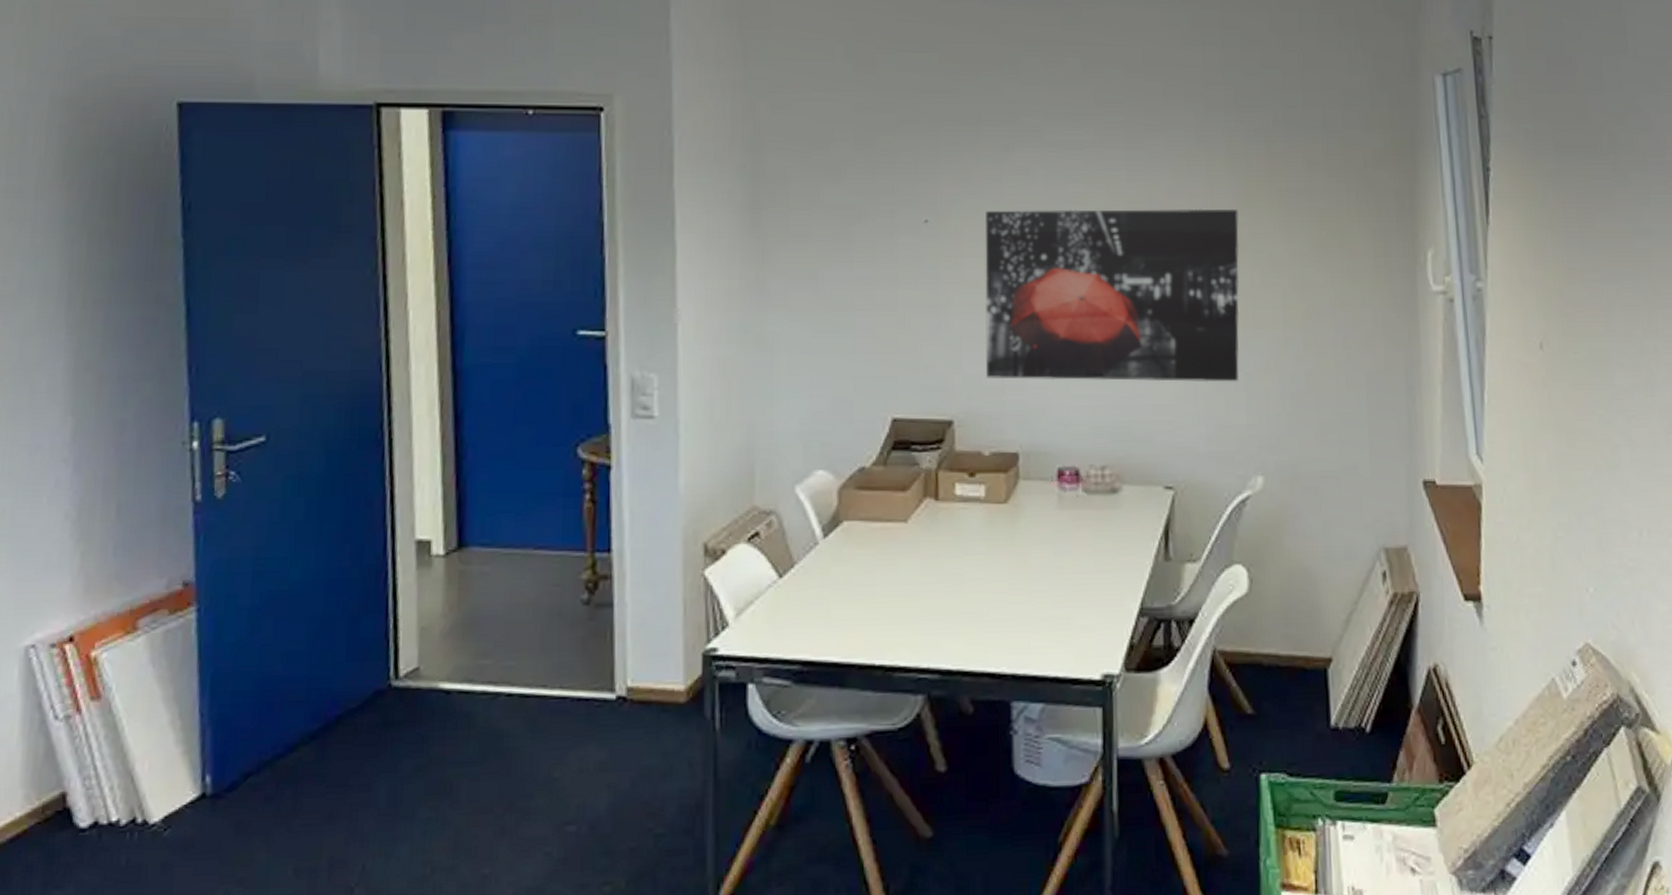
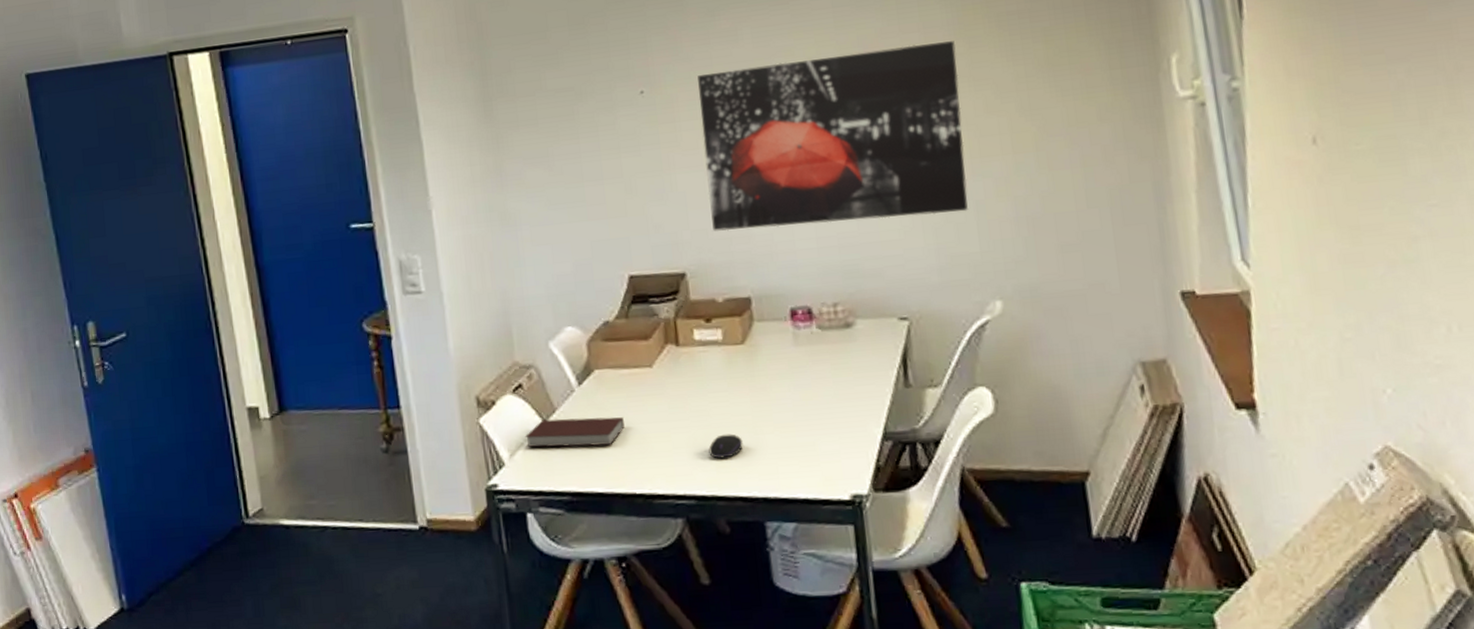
notebook: none [756,574,870,609] -> present [525,417,625,448]
computer mouse: none [959,601,996,629] -> present [708,433,743,459]

